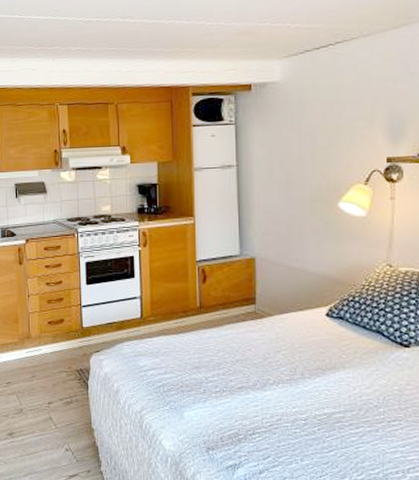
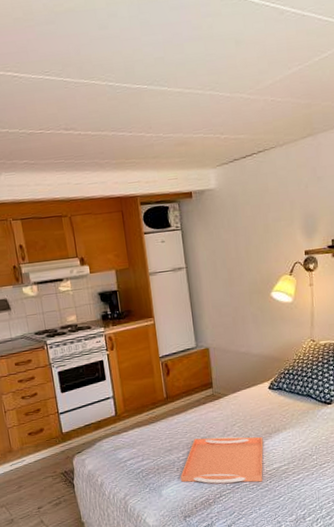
serving tray: none [207,359,314,427] -> present [181,436,264,484]

